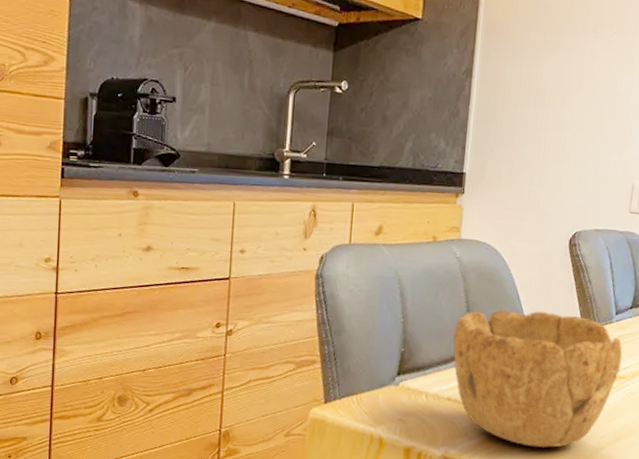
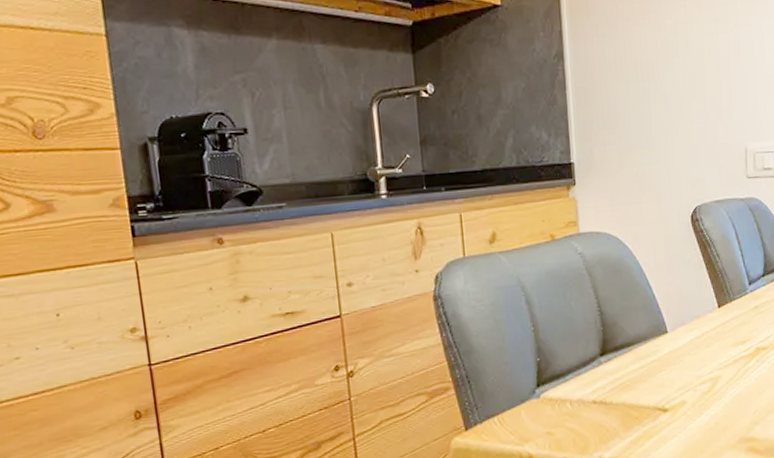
bowl: present [453,310,623,448] -> none [588,293,763,436]

